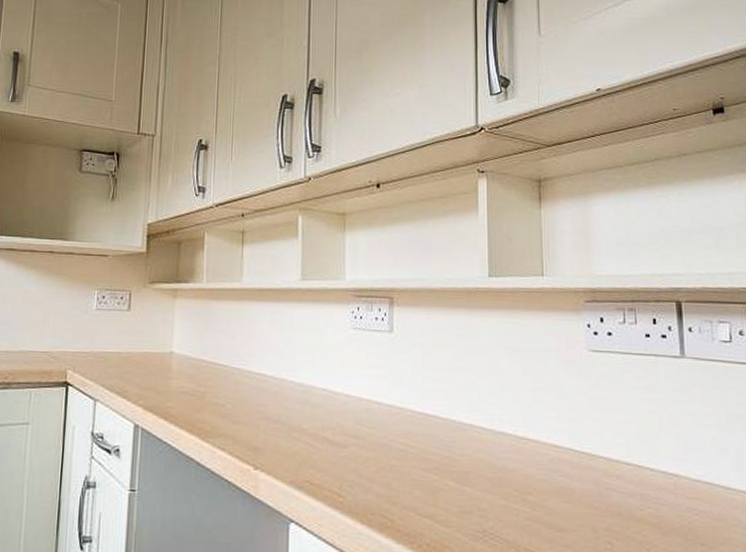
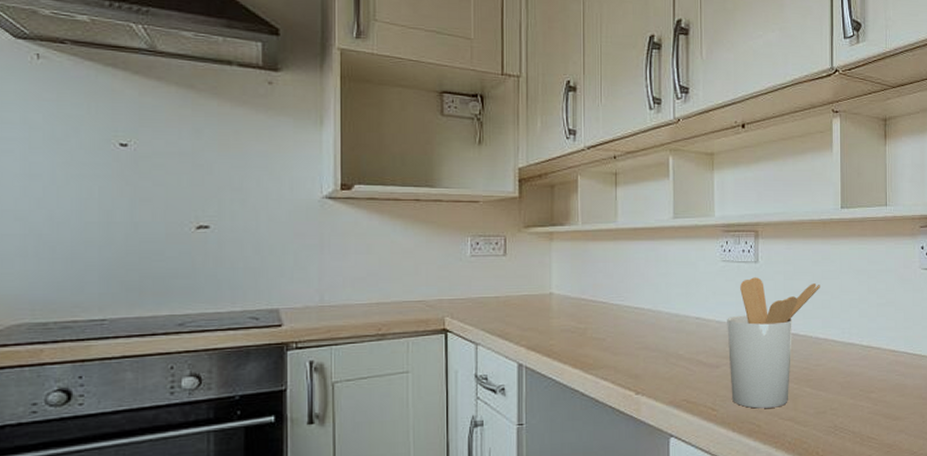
utensil holder: none [357,348,465,501] -> present [727,277,820,409]

